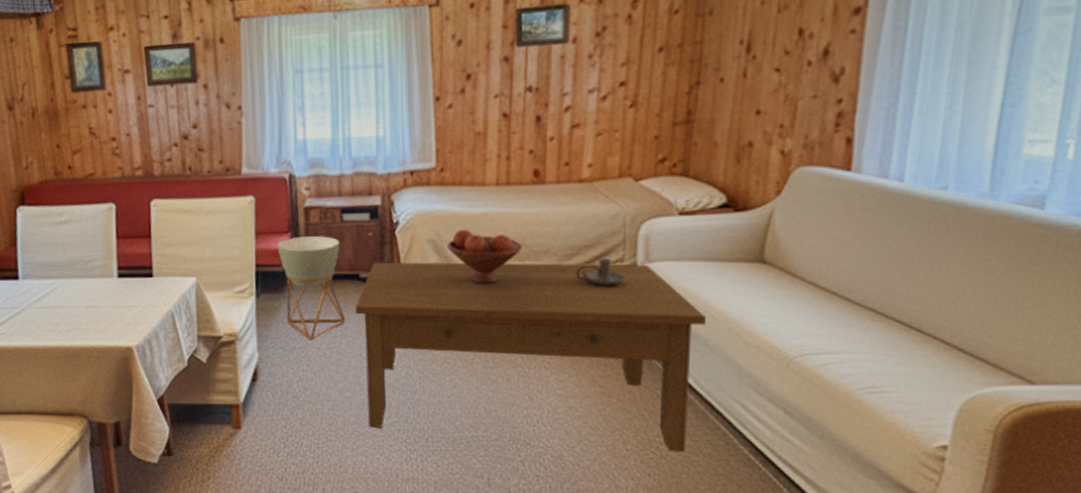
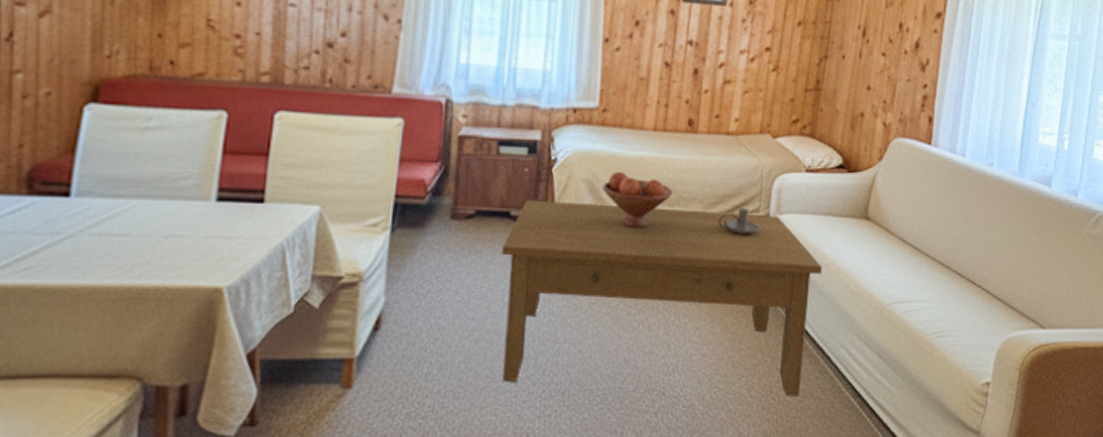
planter: present [278,236,346,341] -> none [423,167,494,283]

